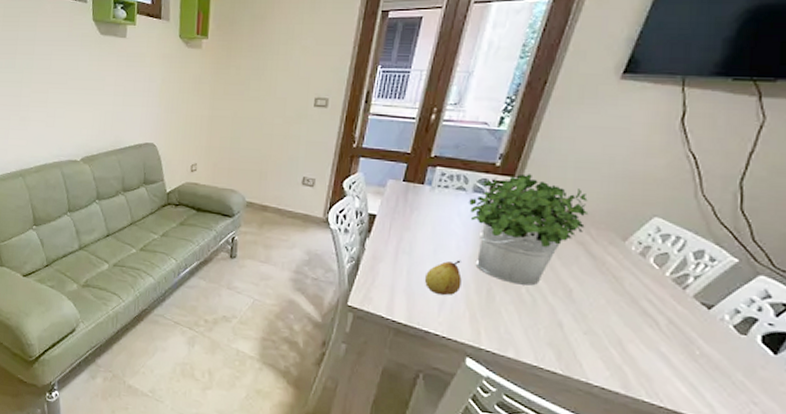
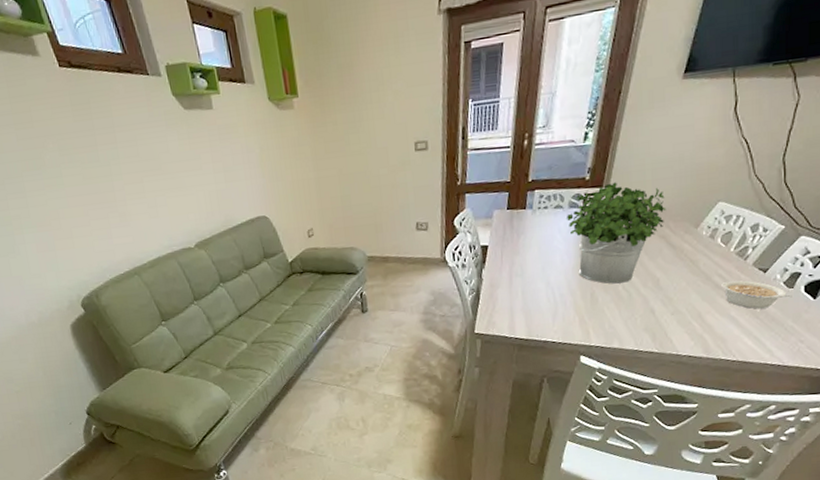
fruit: present [424,260,462,296] -> none [537,272,569,307]
legume: none [651,309,745,352] -> present [721,280,792,309]

